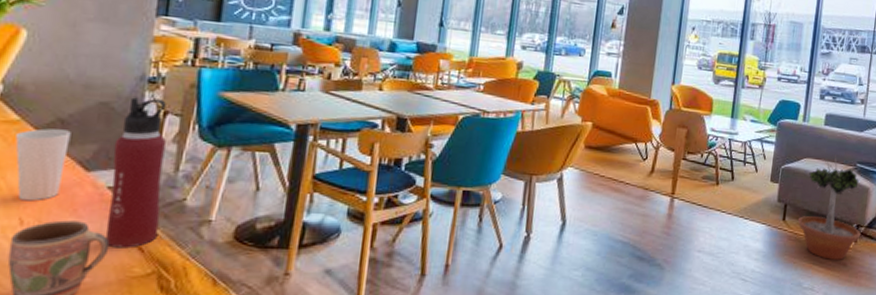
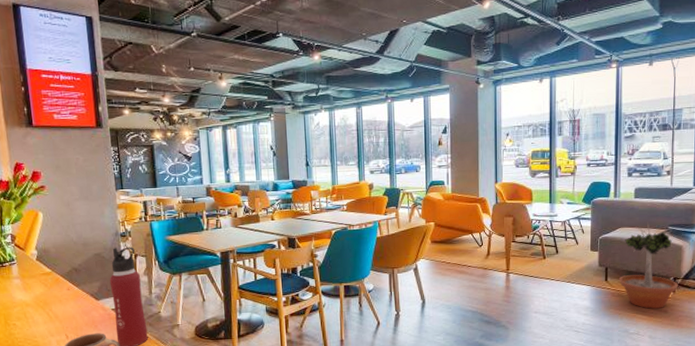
cup: present [15,128,71,202] -> none [52,275,85,324]

